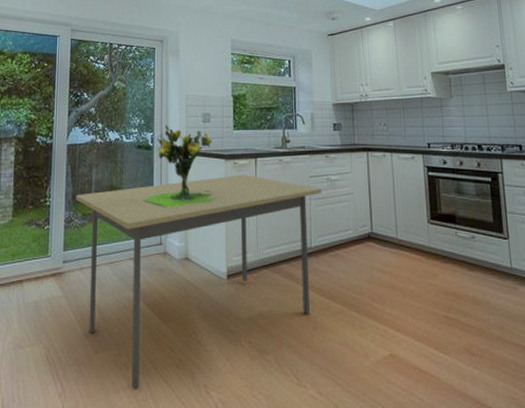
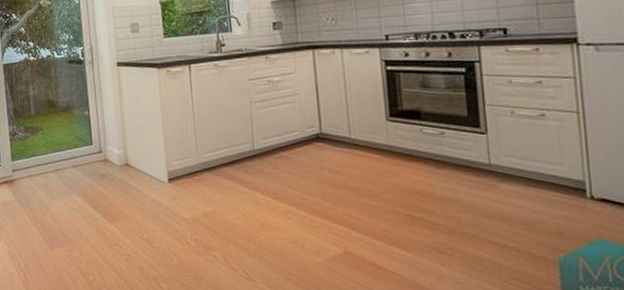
dining table: present [75,174,322,391] -> none [16,81,264,281]
bouquet: present [142,125,214,209] -> none [79,38,149,119]

